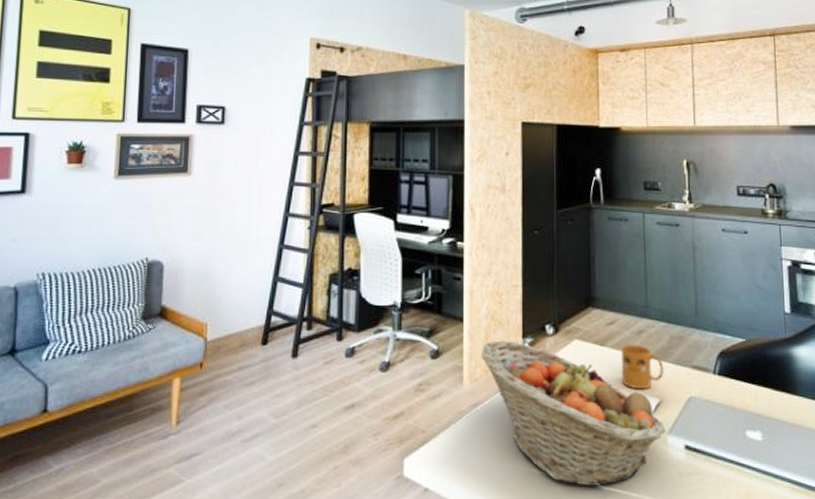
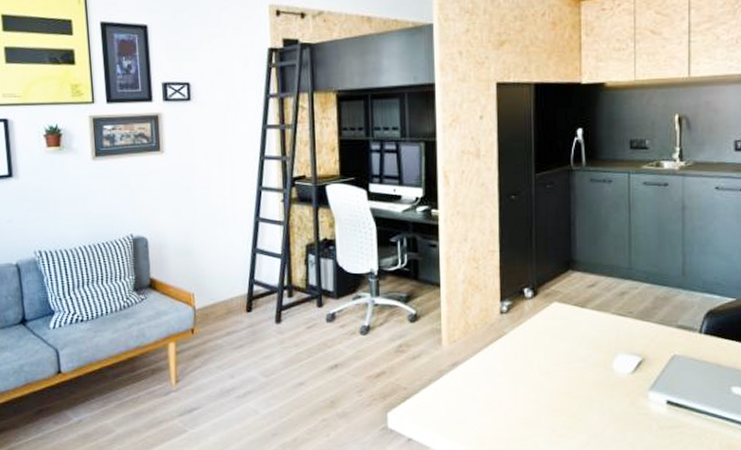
fruit basket: present [482,340,666,486] -> none [460,304,647,437]
mug: present [621,344,664,390] -> none [602,305,647,349]

